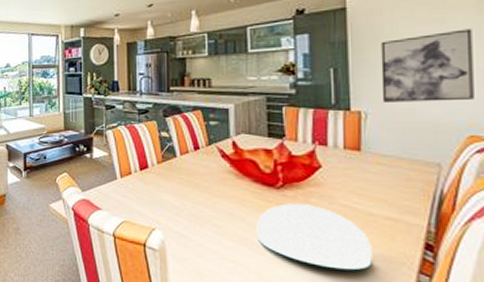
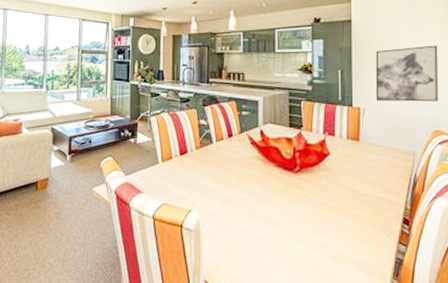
plate: present [256,203,372,271] -> none [277,186,365,243]

